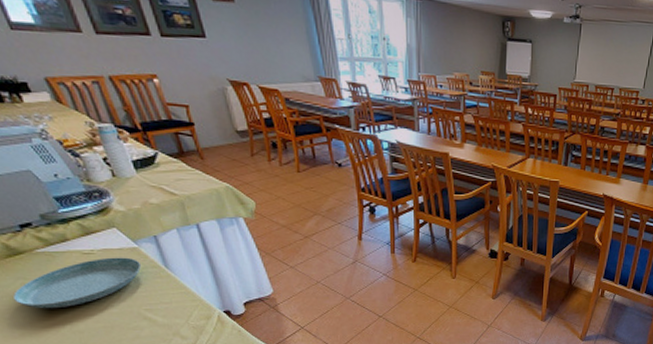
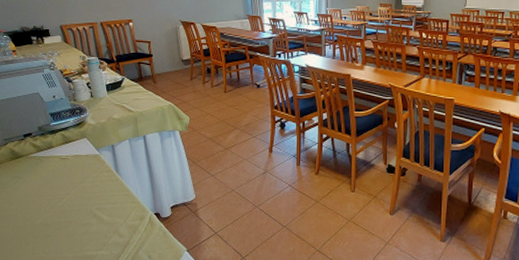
saucer: present [12,257,142,309] -> none [8,162,100,204]

